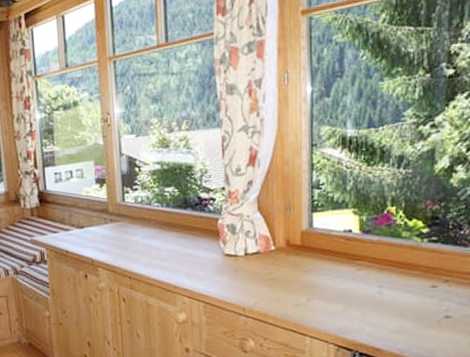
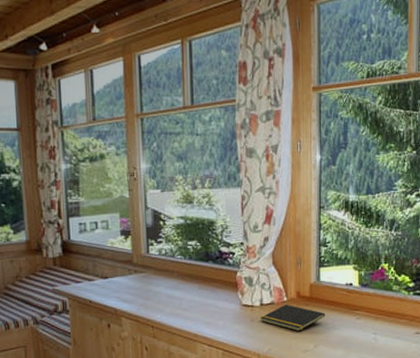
notepad: none [245,253,320,284] -> present [260,304,326,332]

